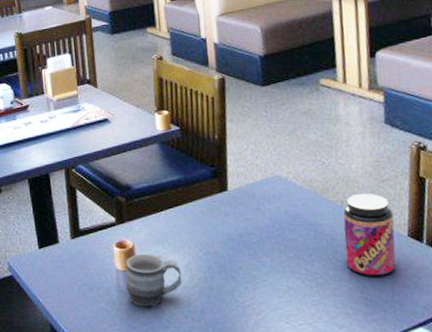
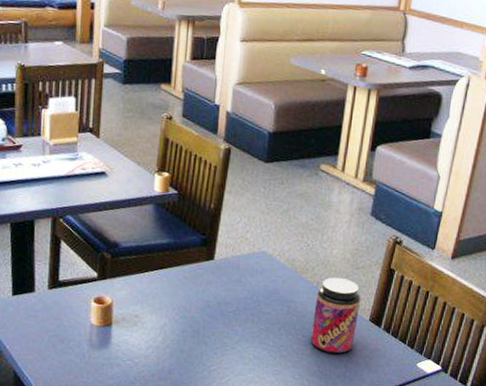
mug: present [125,253,182,308] -> none [98,311,156,364]

